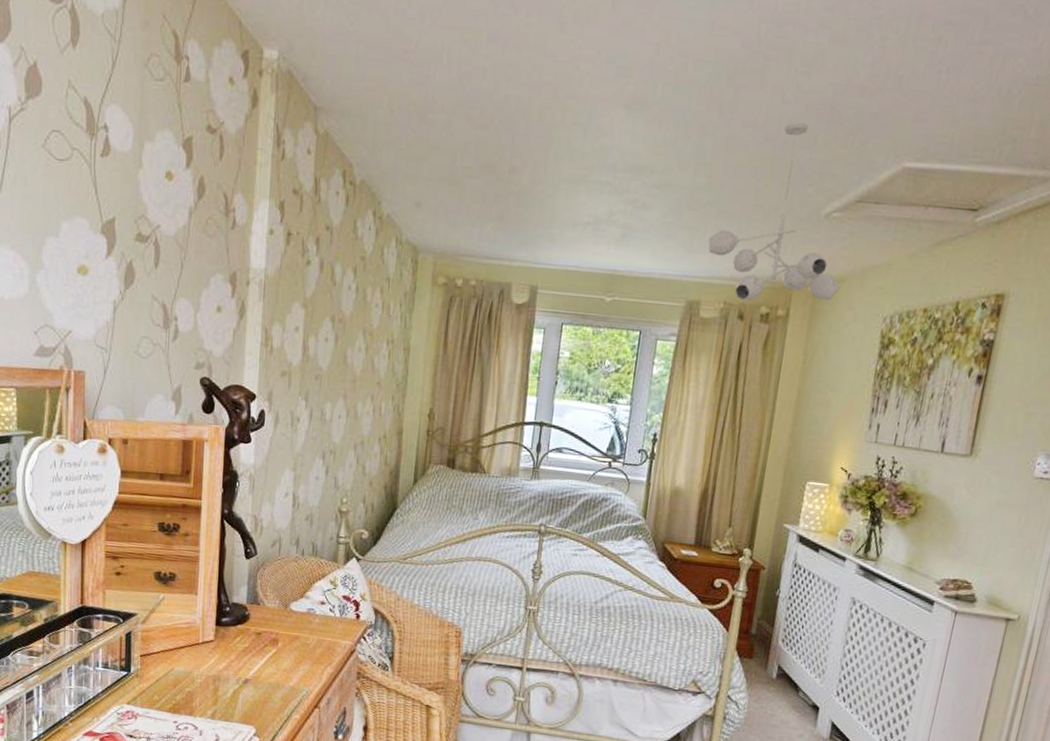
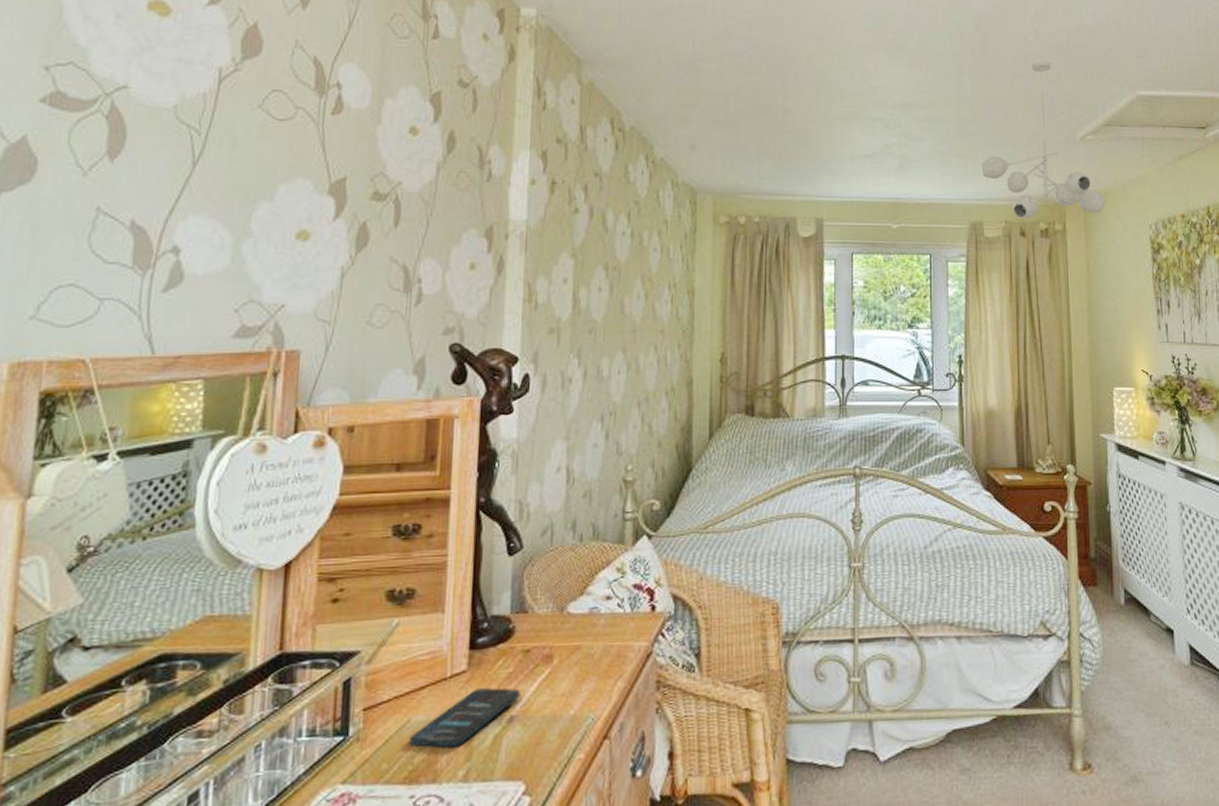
smartphone: none [173,655,253,694] -> present [409,688,520,748]

